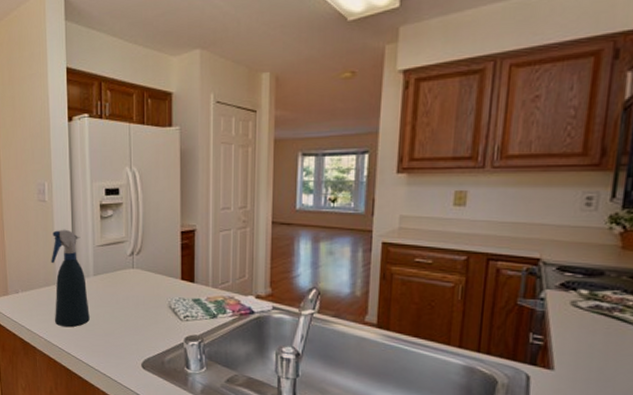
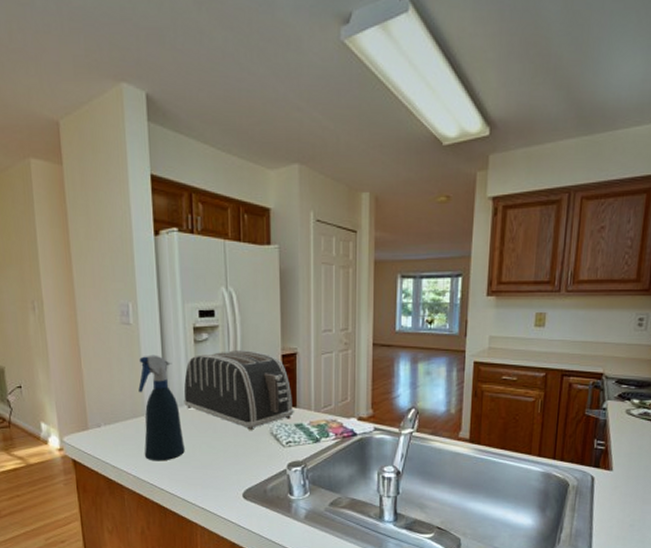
toaster: none [90,225,192,303] -> present [183,349,294,430]

